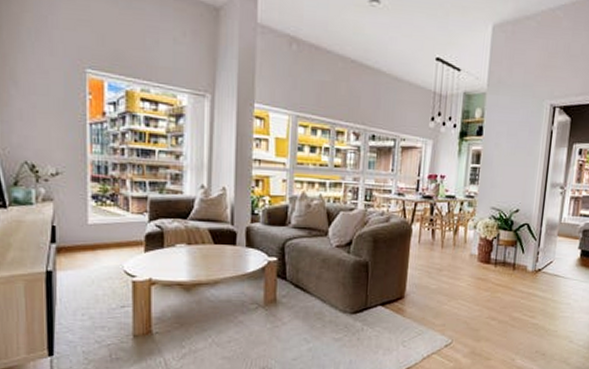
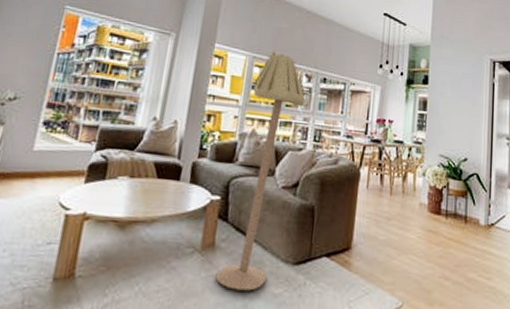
floor lamp: none [280,108,355,337] -> present [215,51,306,291]

